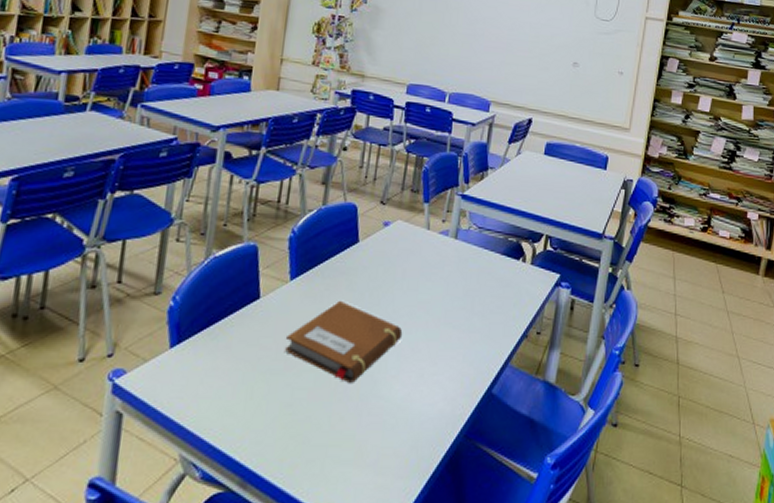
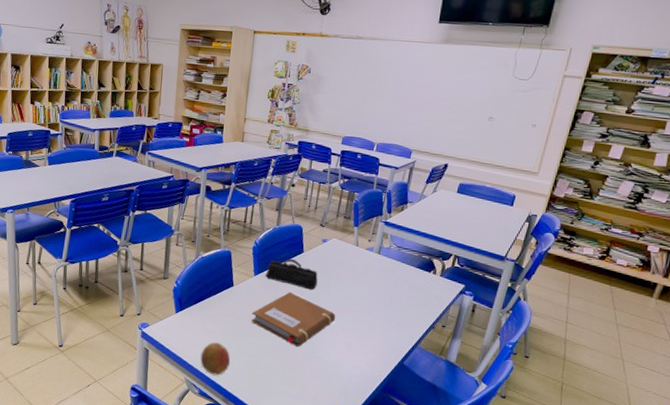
apple: none [205,389,253,444] -> present [200,342,231,376]
pencil case: none [306,251,378,296] -> present [265,258,318,290]

